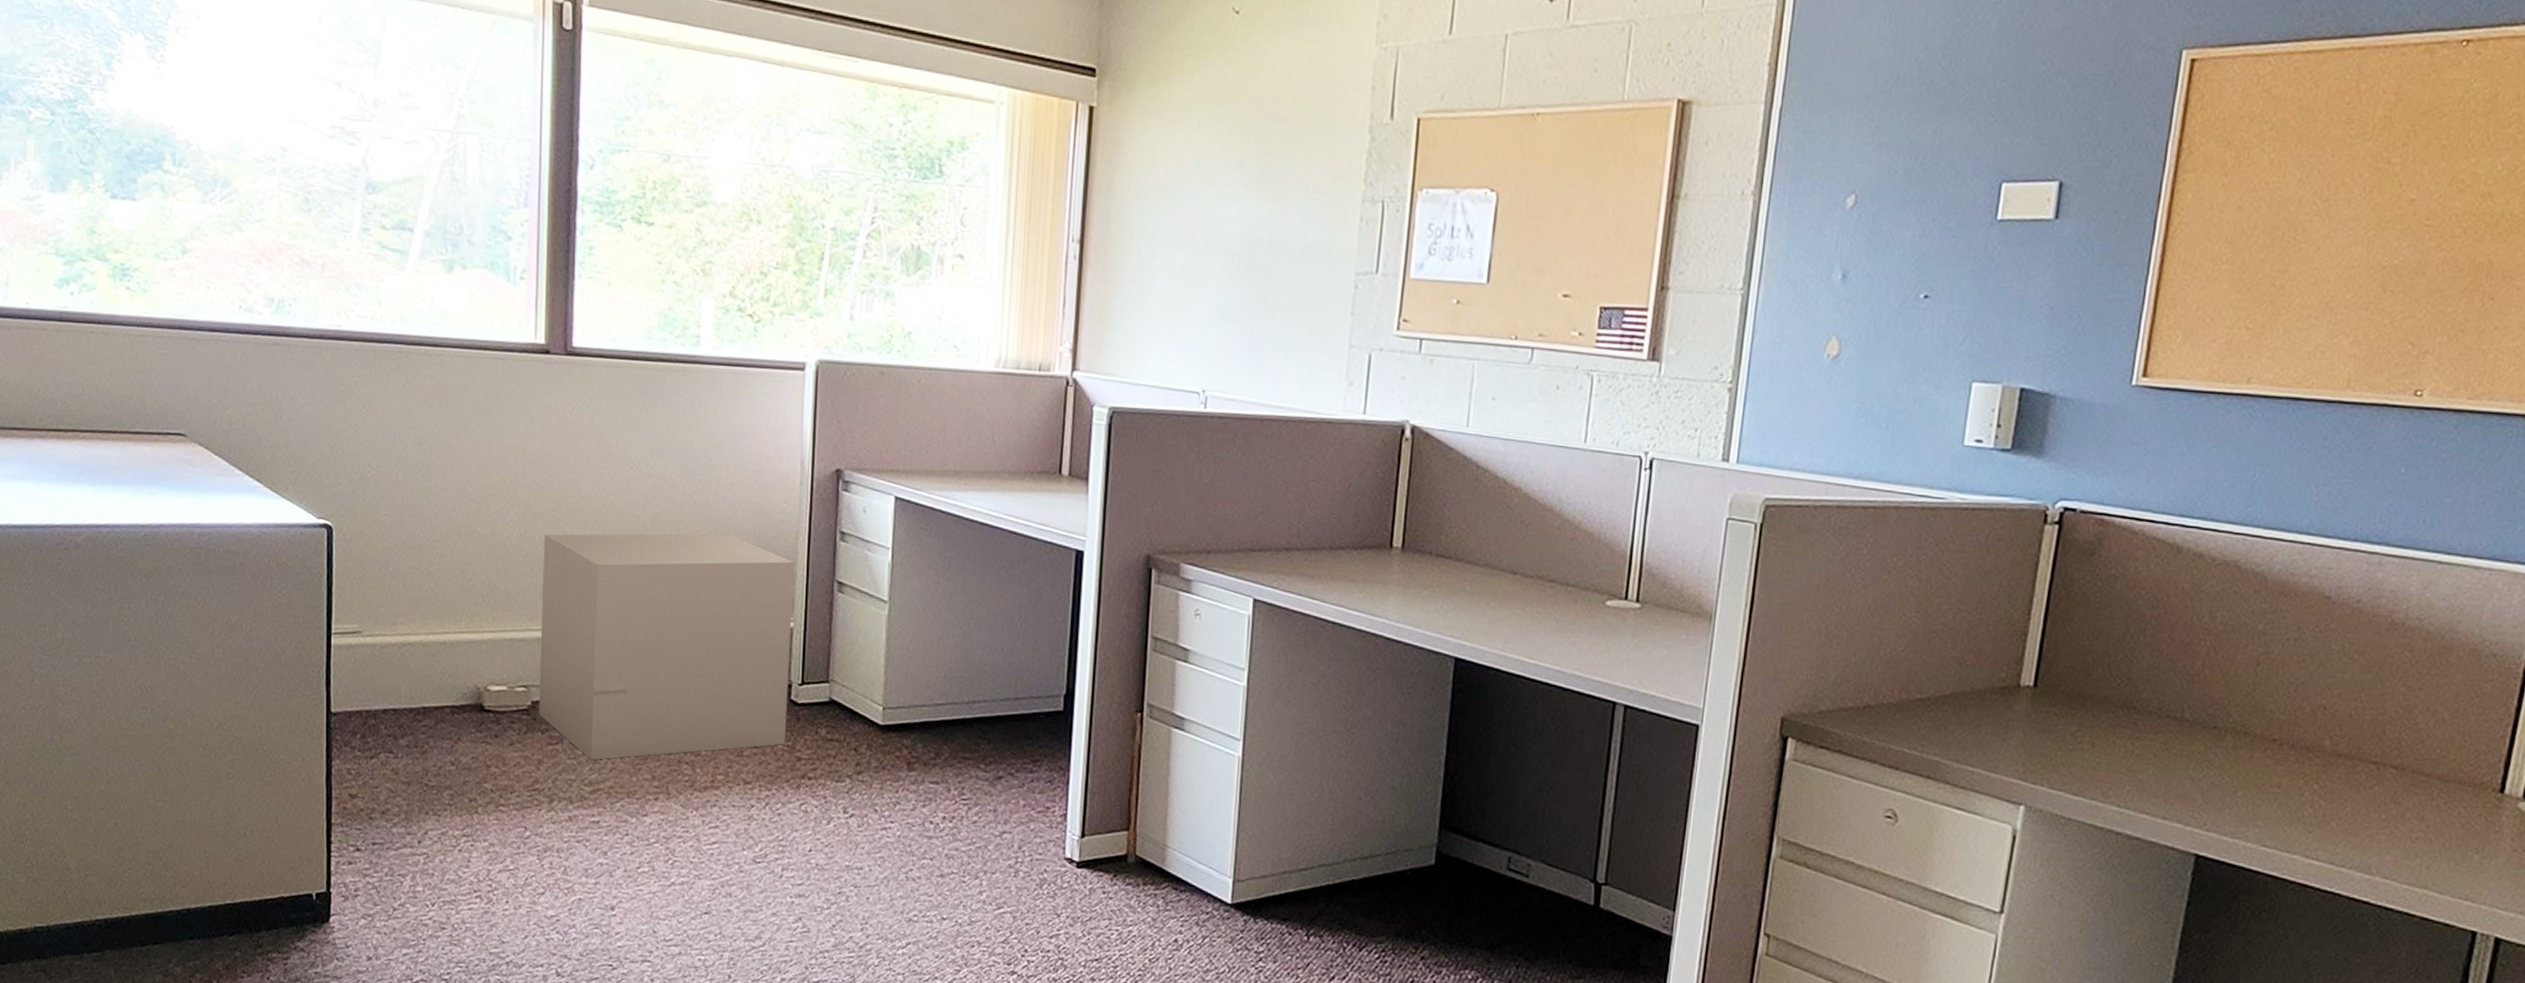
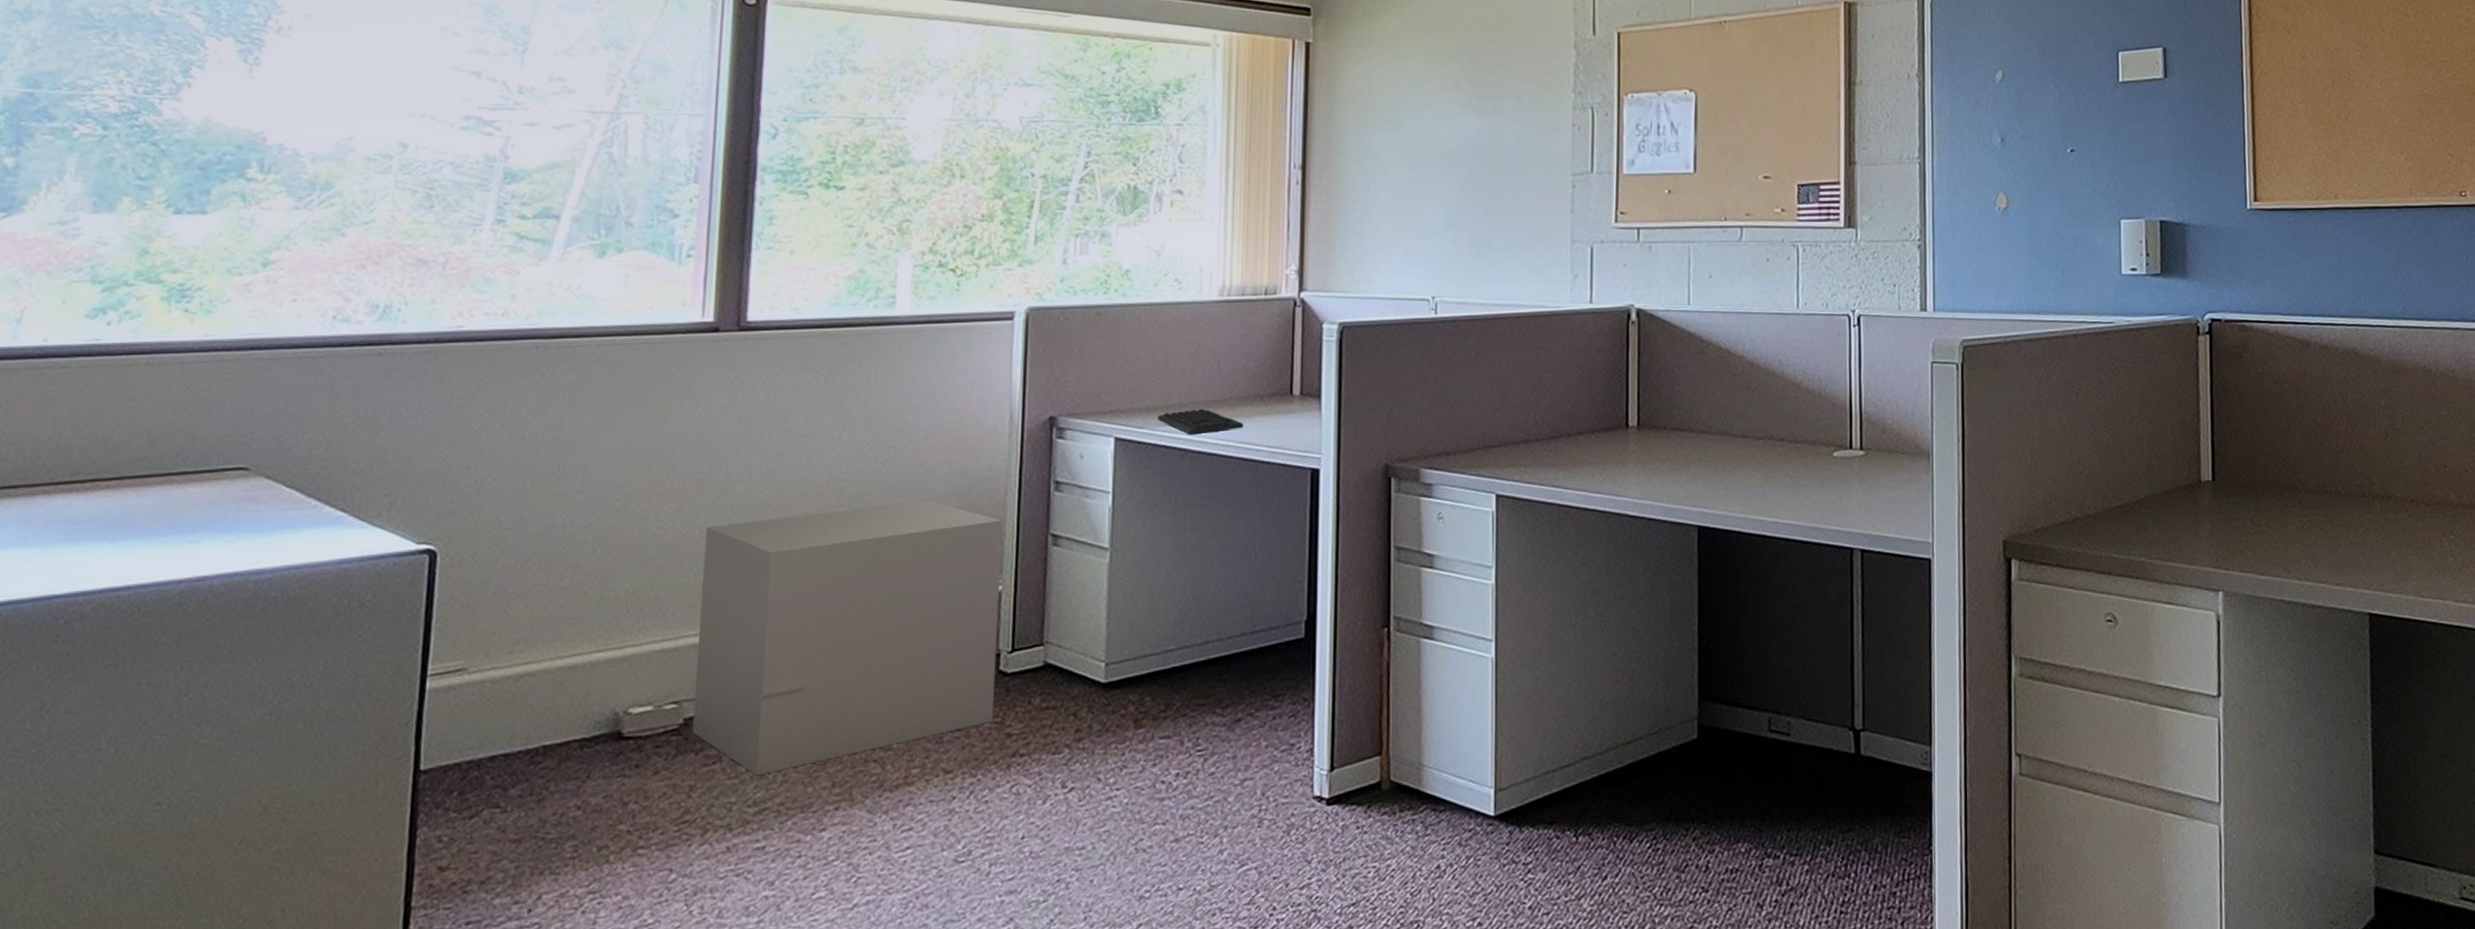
computer keyboard: none [934,478,1014,503] -> present [1158,409,1243,435]

